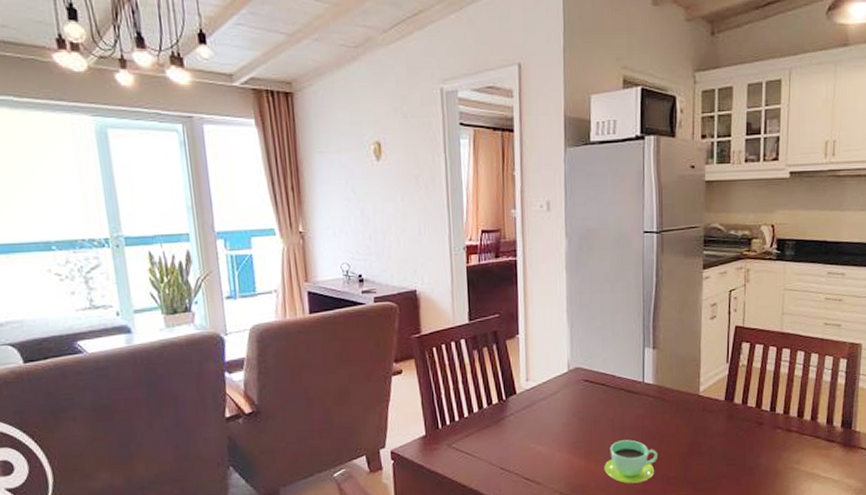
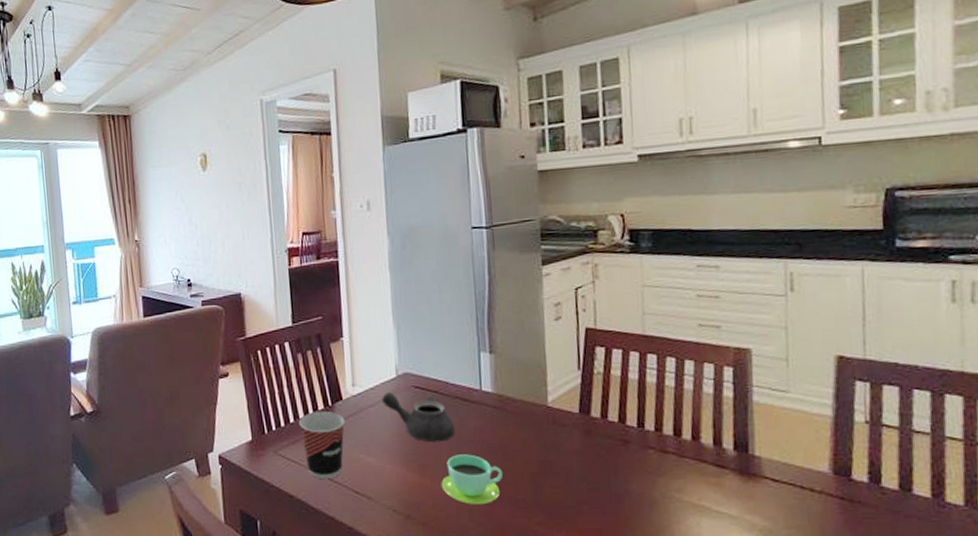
cup: none [472,405,519,468] -> present [298,411,346,479]
teapot: none [554,386,619,431] -> present [382,392,456,443]

